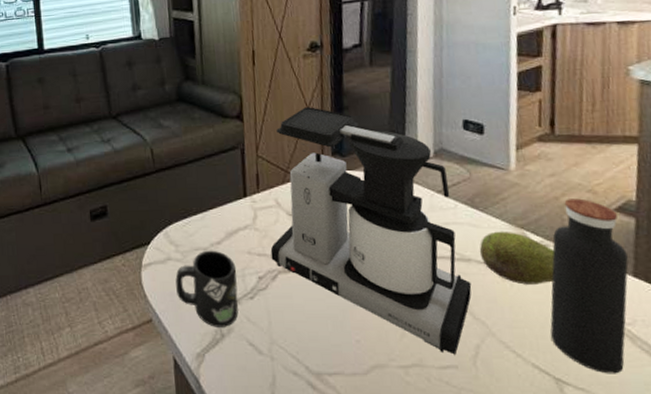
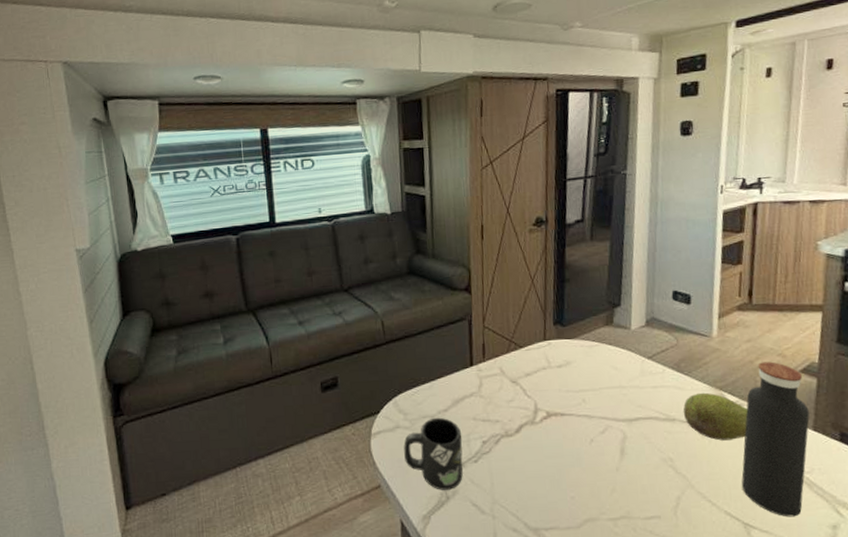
coffee maker: present [270,107,472,355] -> none [494,279,675,506]

